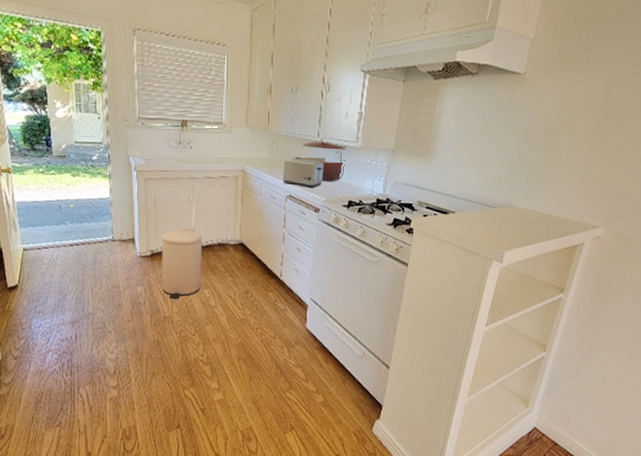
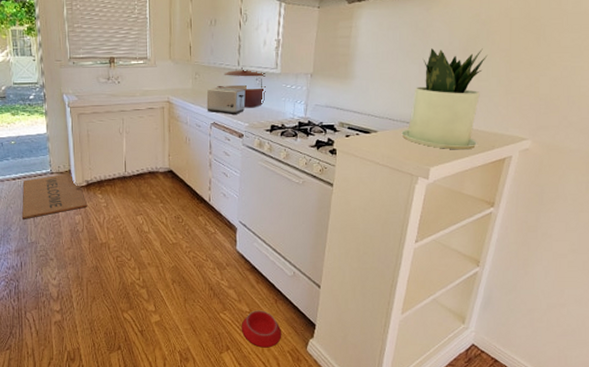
doormat: none [79,241,150,289] -> present [22,173,87,219]
pedal bin: present [161,228,203,300] -> none [96,158,134,227]
pet bowl: none [307,390,348,428] -> present [241,310,282,348]
planter: none [479,131,568,235] -> present [401,48,488,150]

